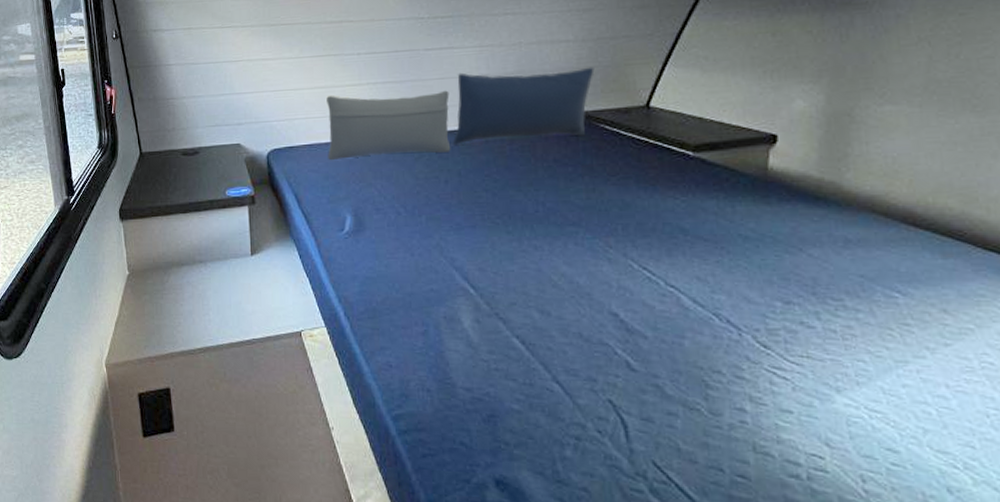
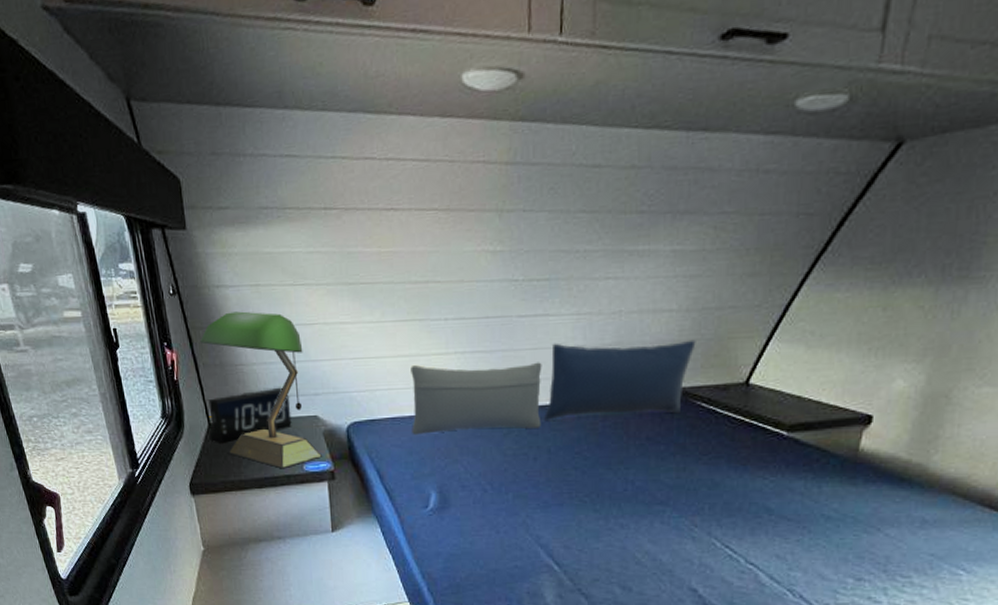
table lamp: none [136,51,244,195] -> present [199,311,323,469]
alarm clock: none [141,118,216,171] -> present [208,387,292,443]

